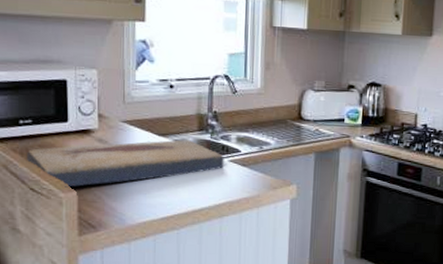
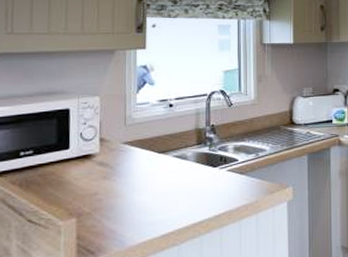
fish fossil: present [27,140,224,188] -> none [26,154,222,215]

